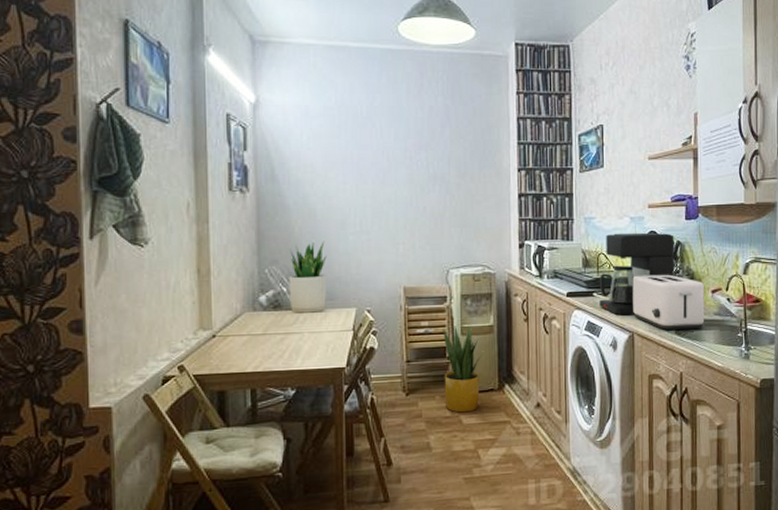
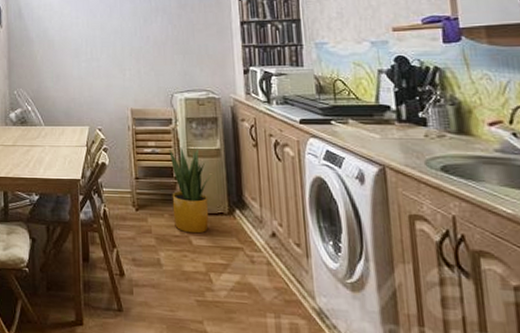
planter: present [289,241,327,313] -> none [33,67,64,129]
coffee maker: present [599,232,675,315] -> none [337,57,434,145]
toaster: present [632,274,705,330] -> none [378,103,482,166]

